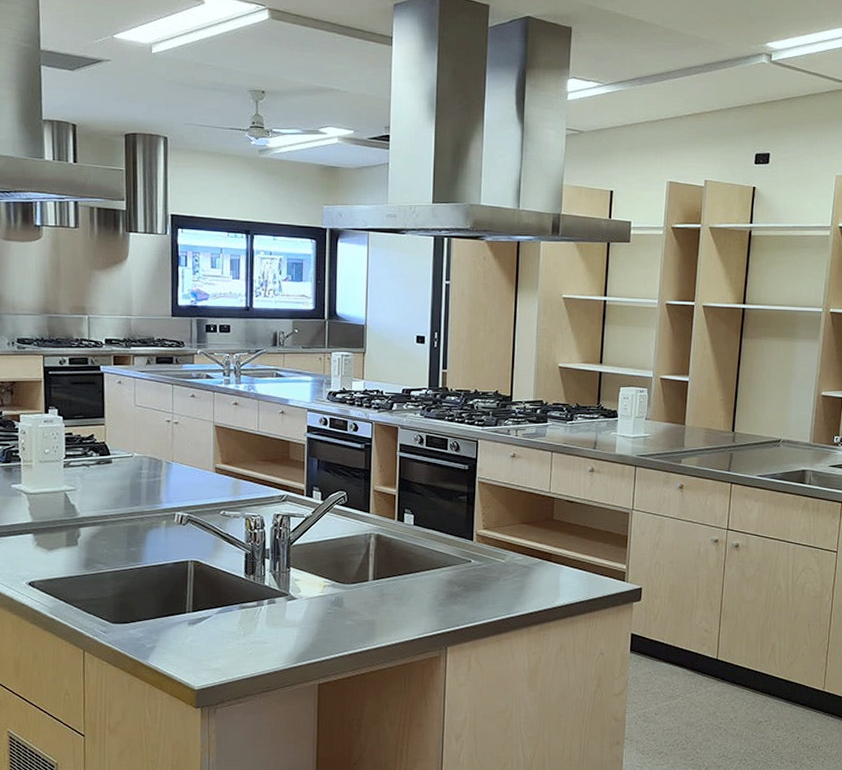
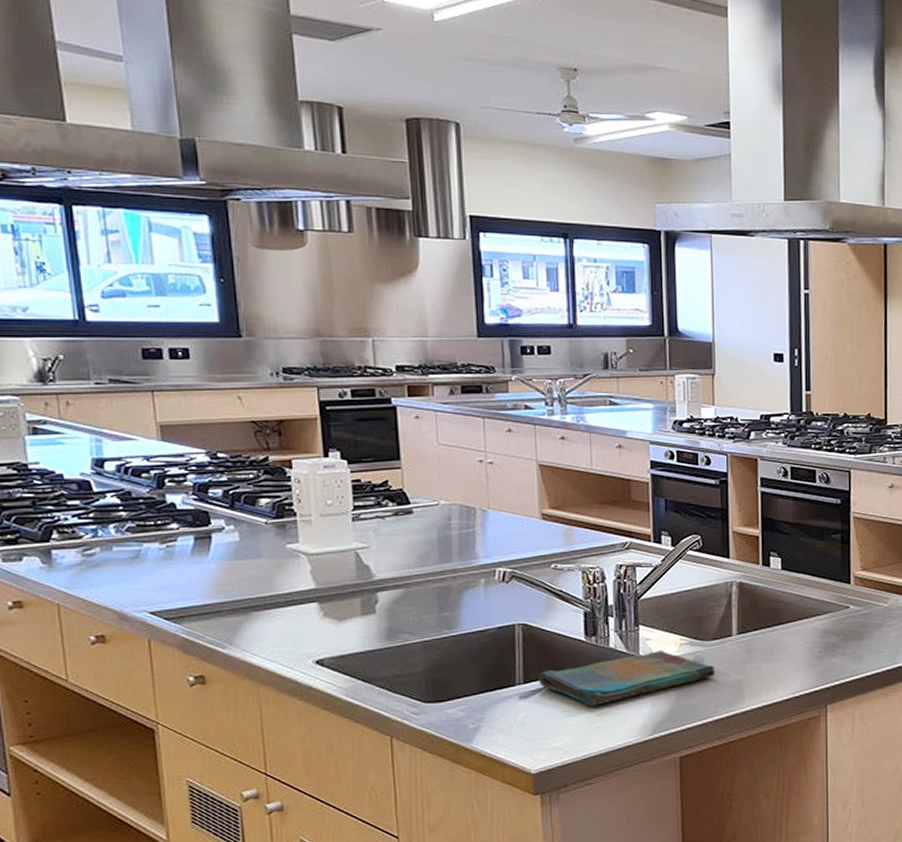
dish towel: none [204,589,353,635] -> present [537,649,716,706]

